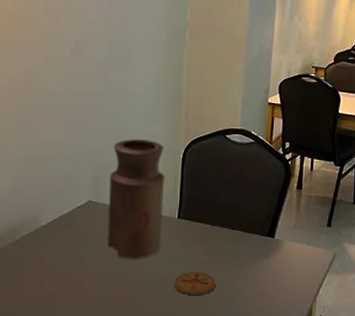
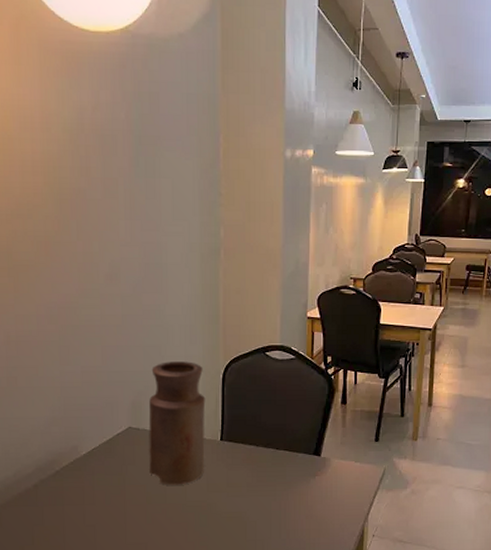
coaster: present [174,271,216,295] -> none [219,495,263,520]

